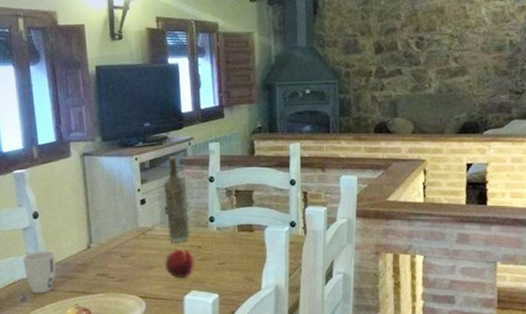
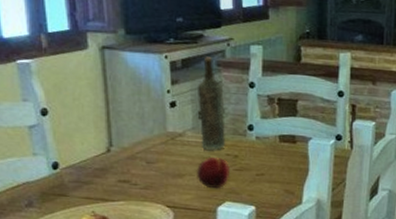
cup: present [22,251,55,294] -> none [28,152,68,199]

